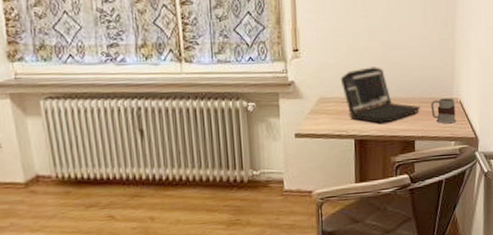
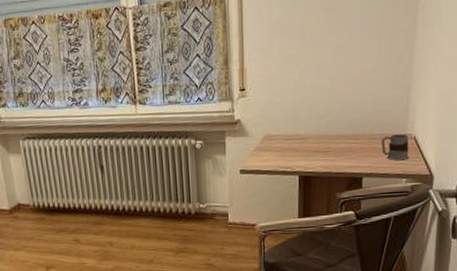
laptop: present [340,67,420,123] -> none [286,103,370,160]

